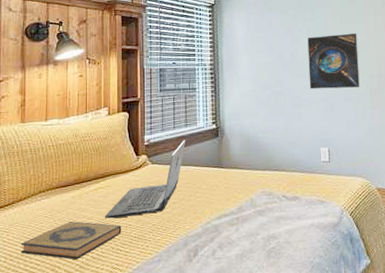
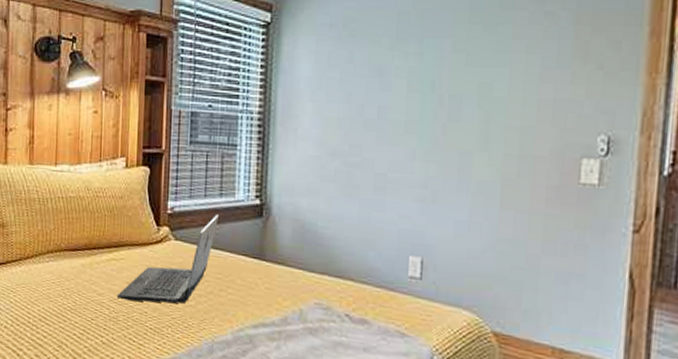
hardback book: present [20,221,122,260] -> none [27,294,136,341]
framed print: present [307,33,360,90] -> none [402,82,492,173]

